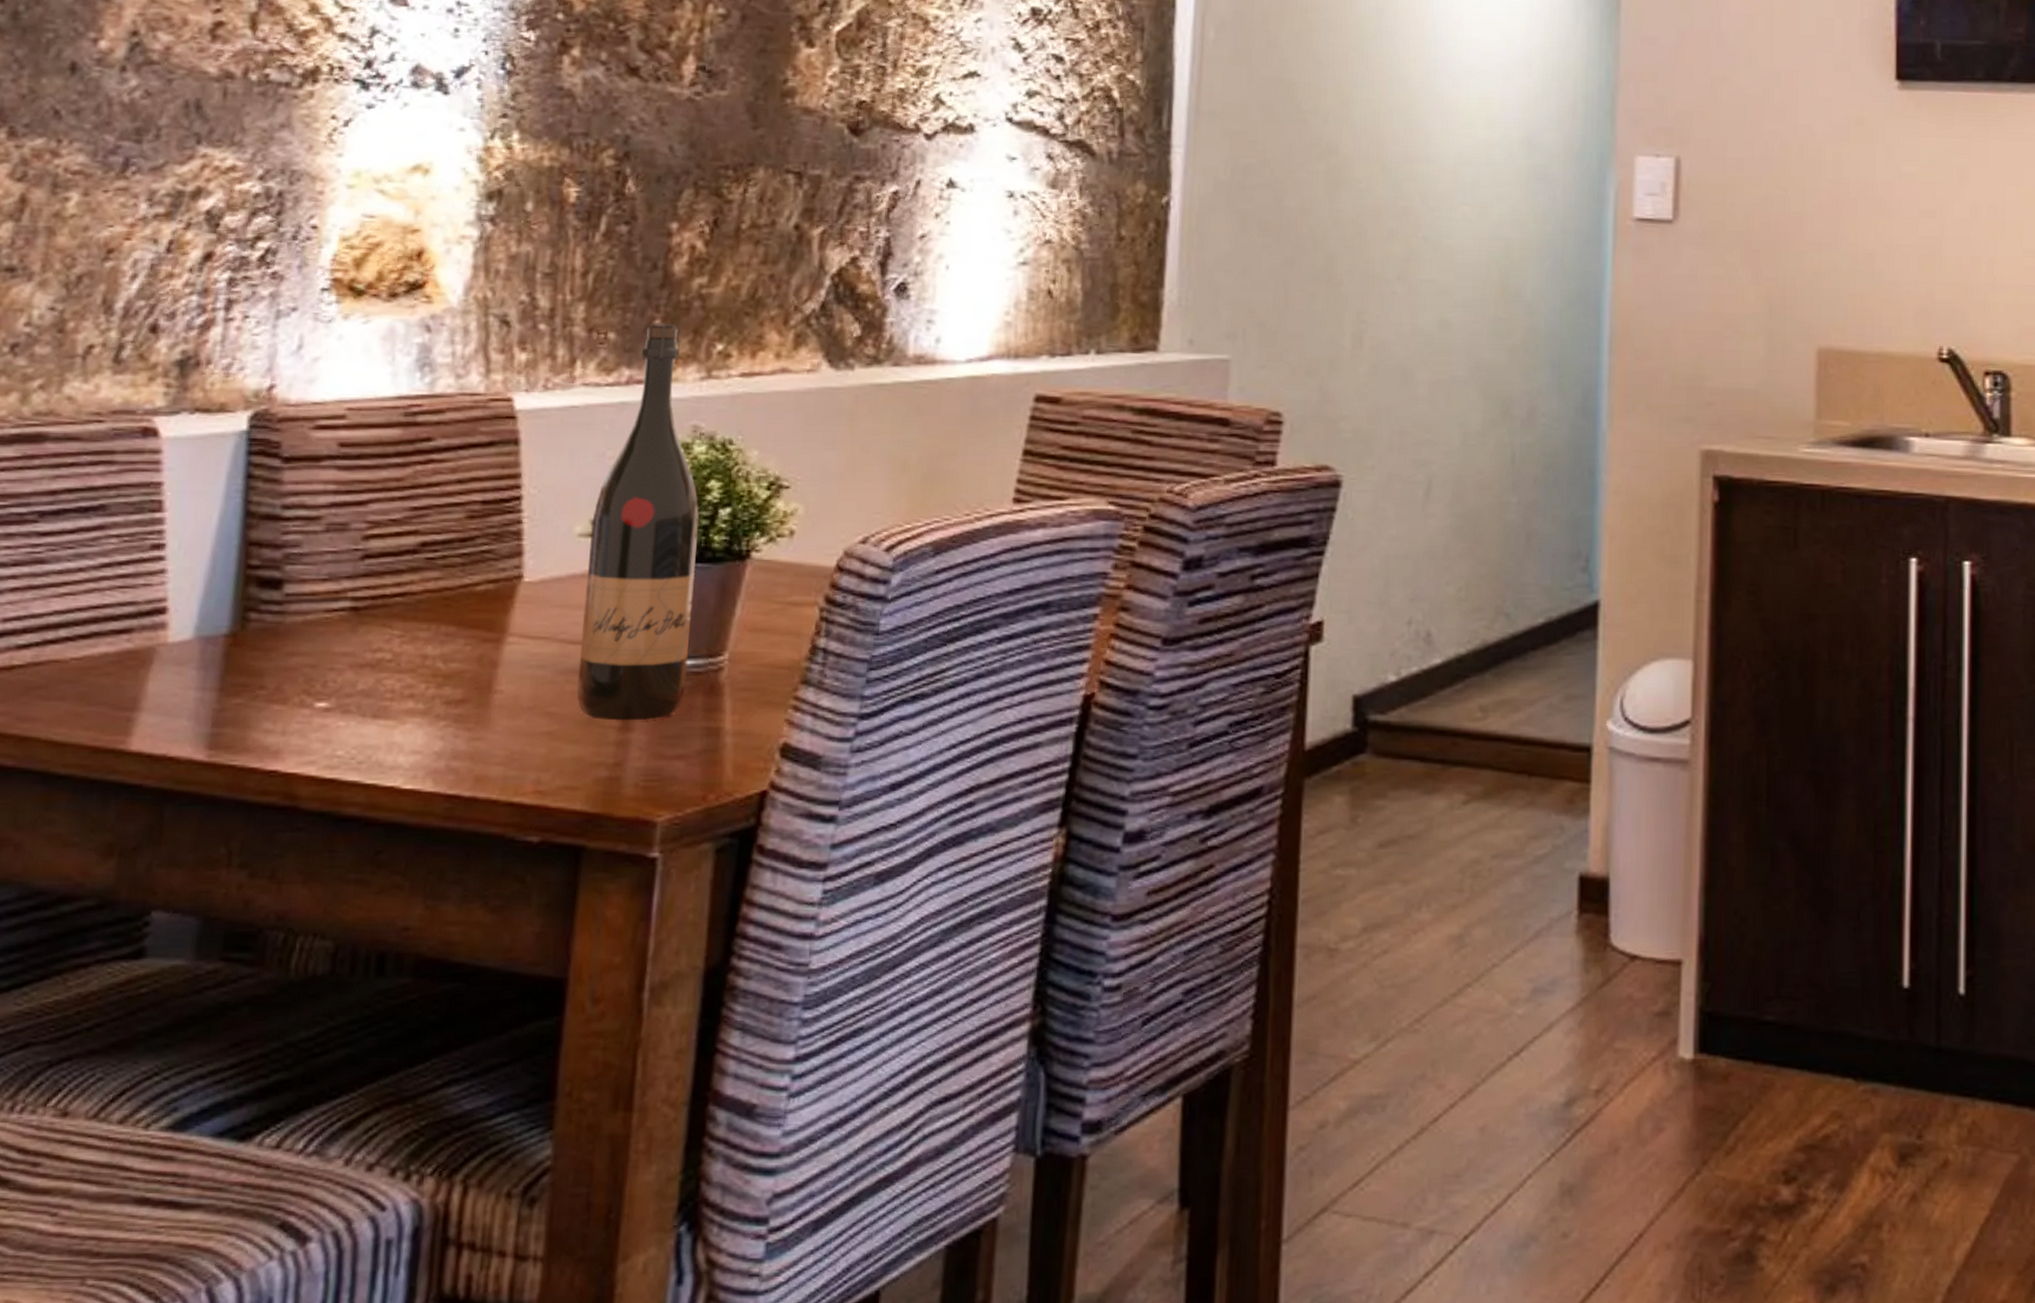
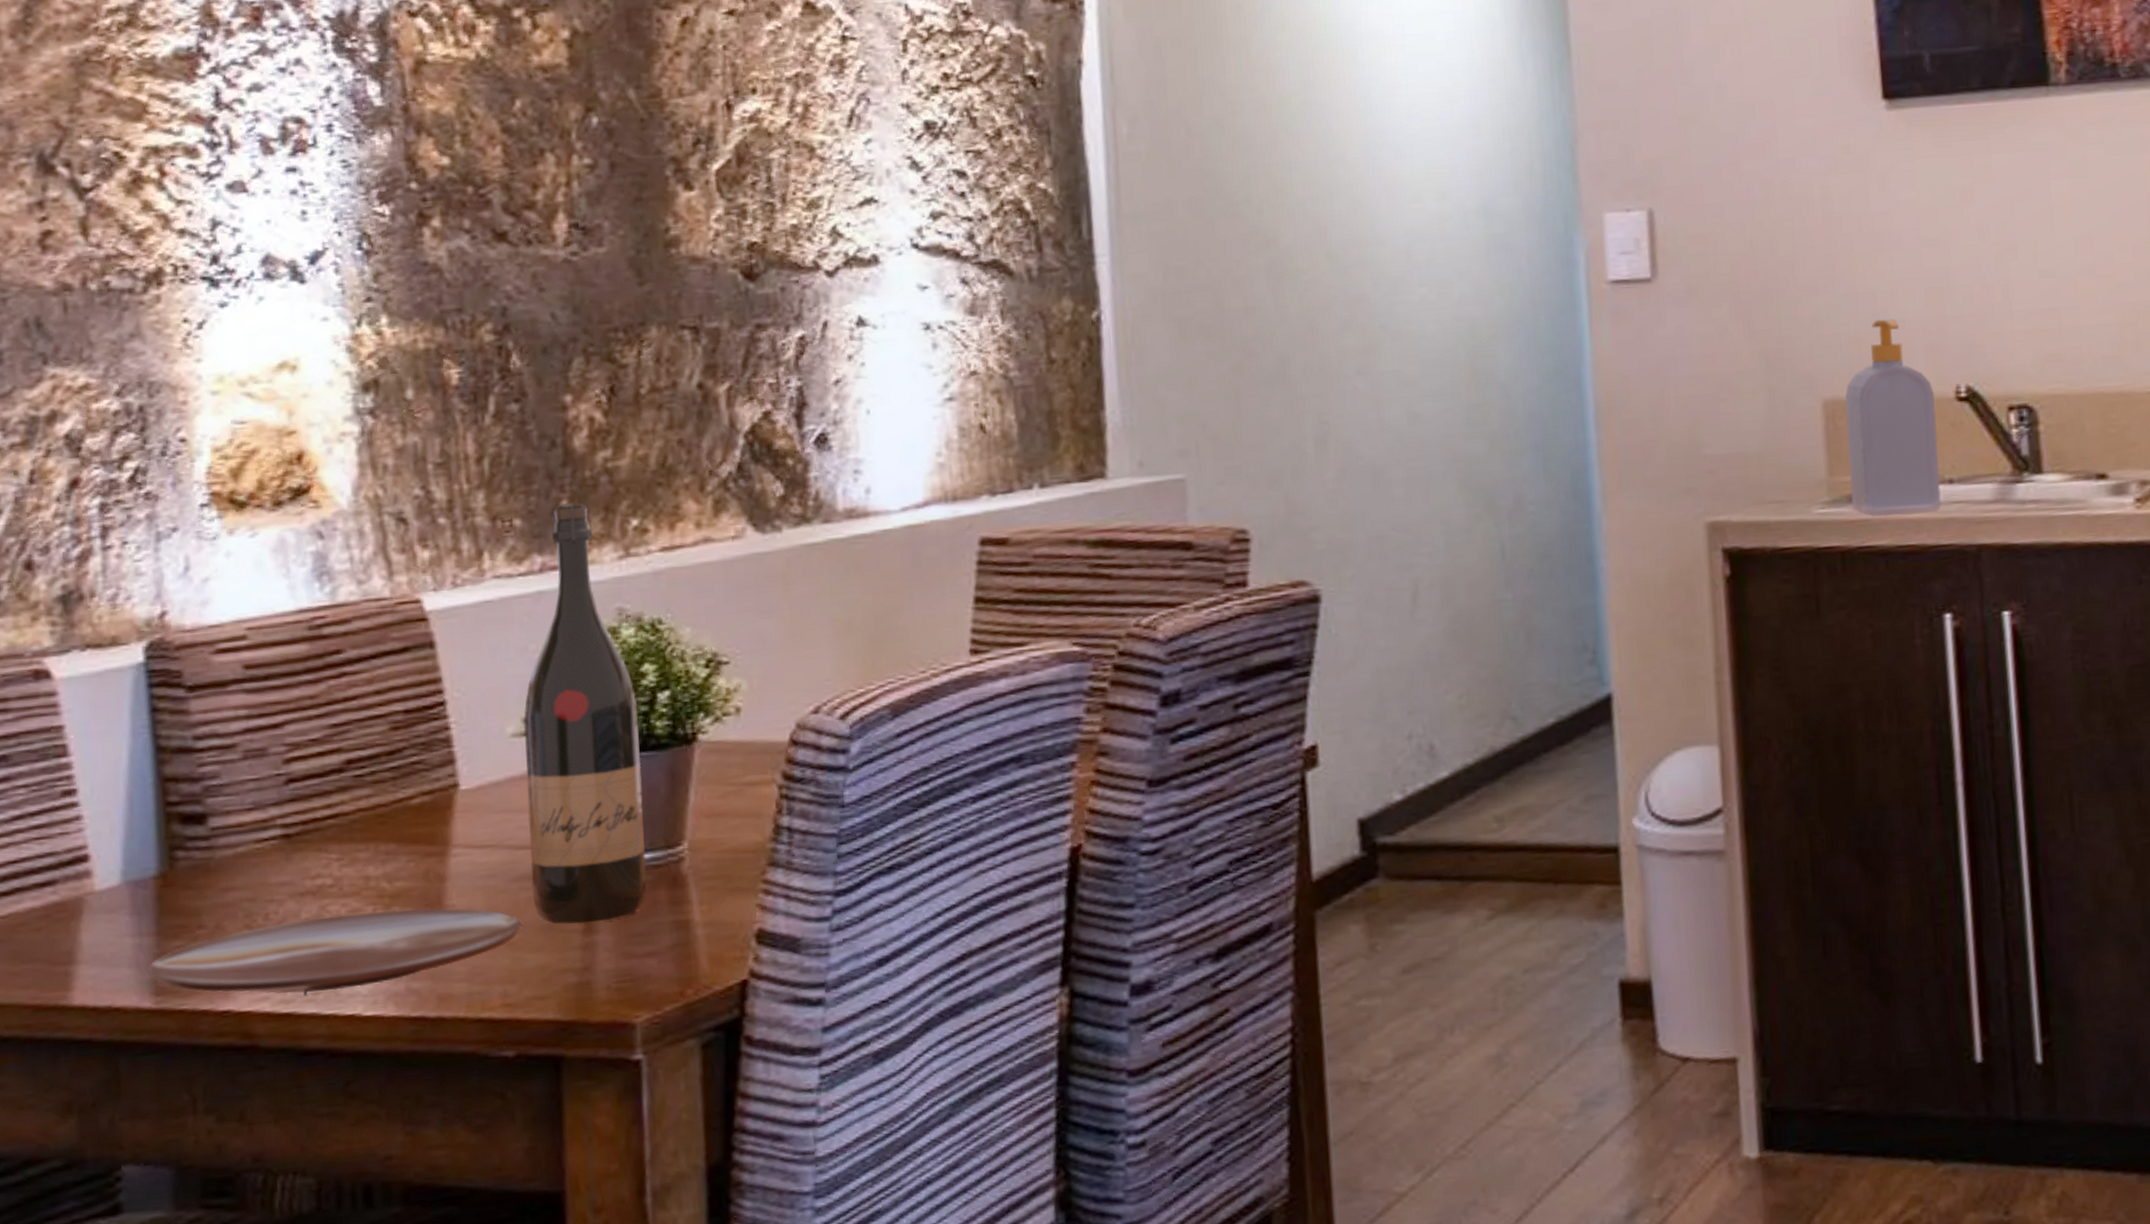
plate: none [206,689,562,762] -> present [148,907,521,994]
soap bottle: none [1835,279,1919,462] -> present [1845,318,1941,517]

